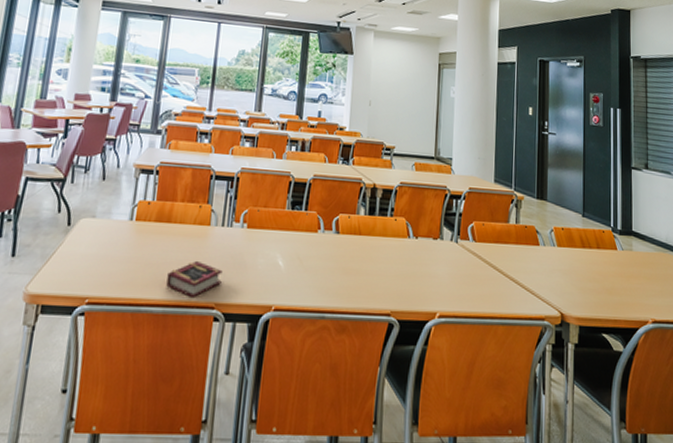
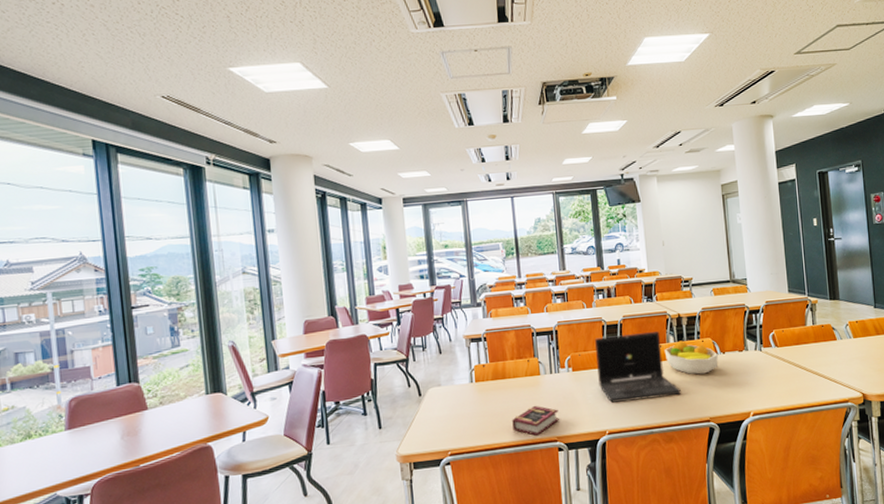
laptop: none [273,194,365,278] -> present [595,331,682,403]
fruit bowl: none [352,214,410,258] -> present [664,340,718,375]

